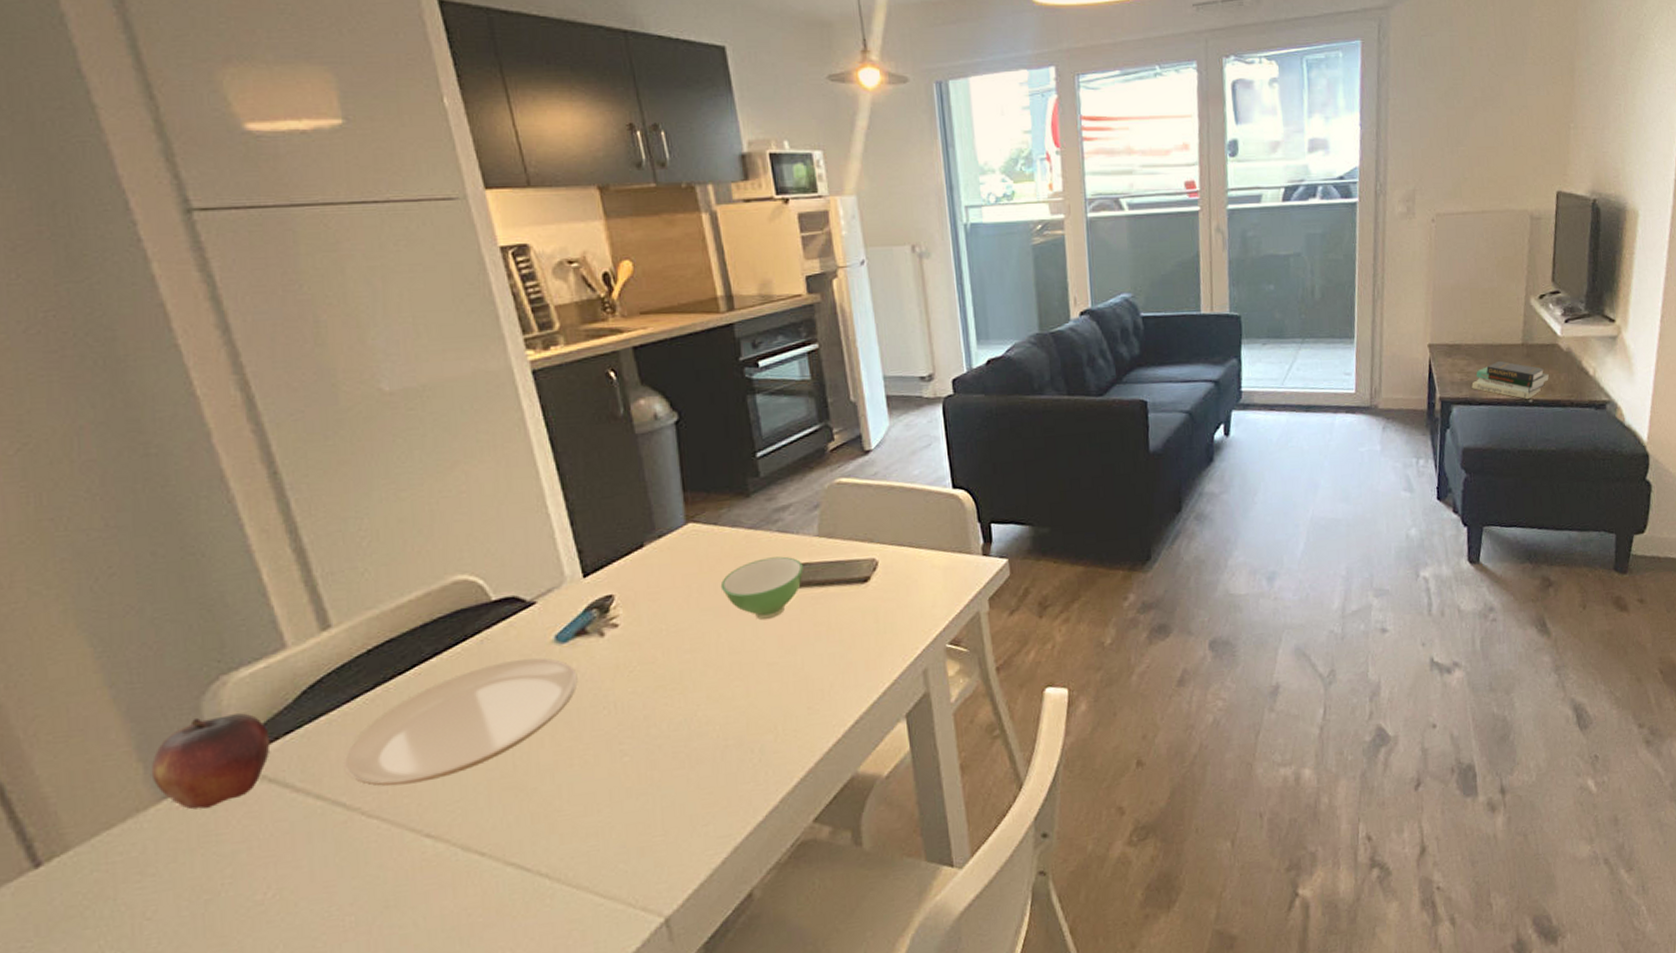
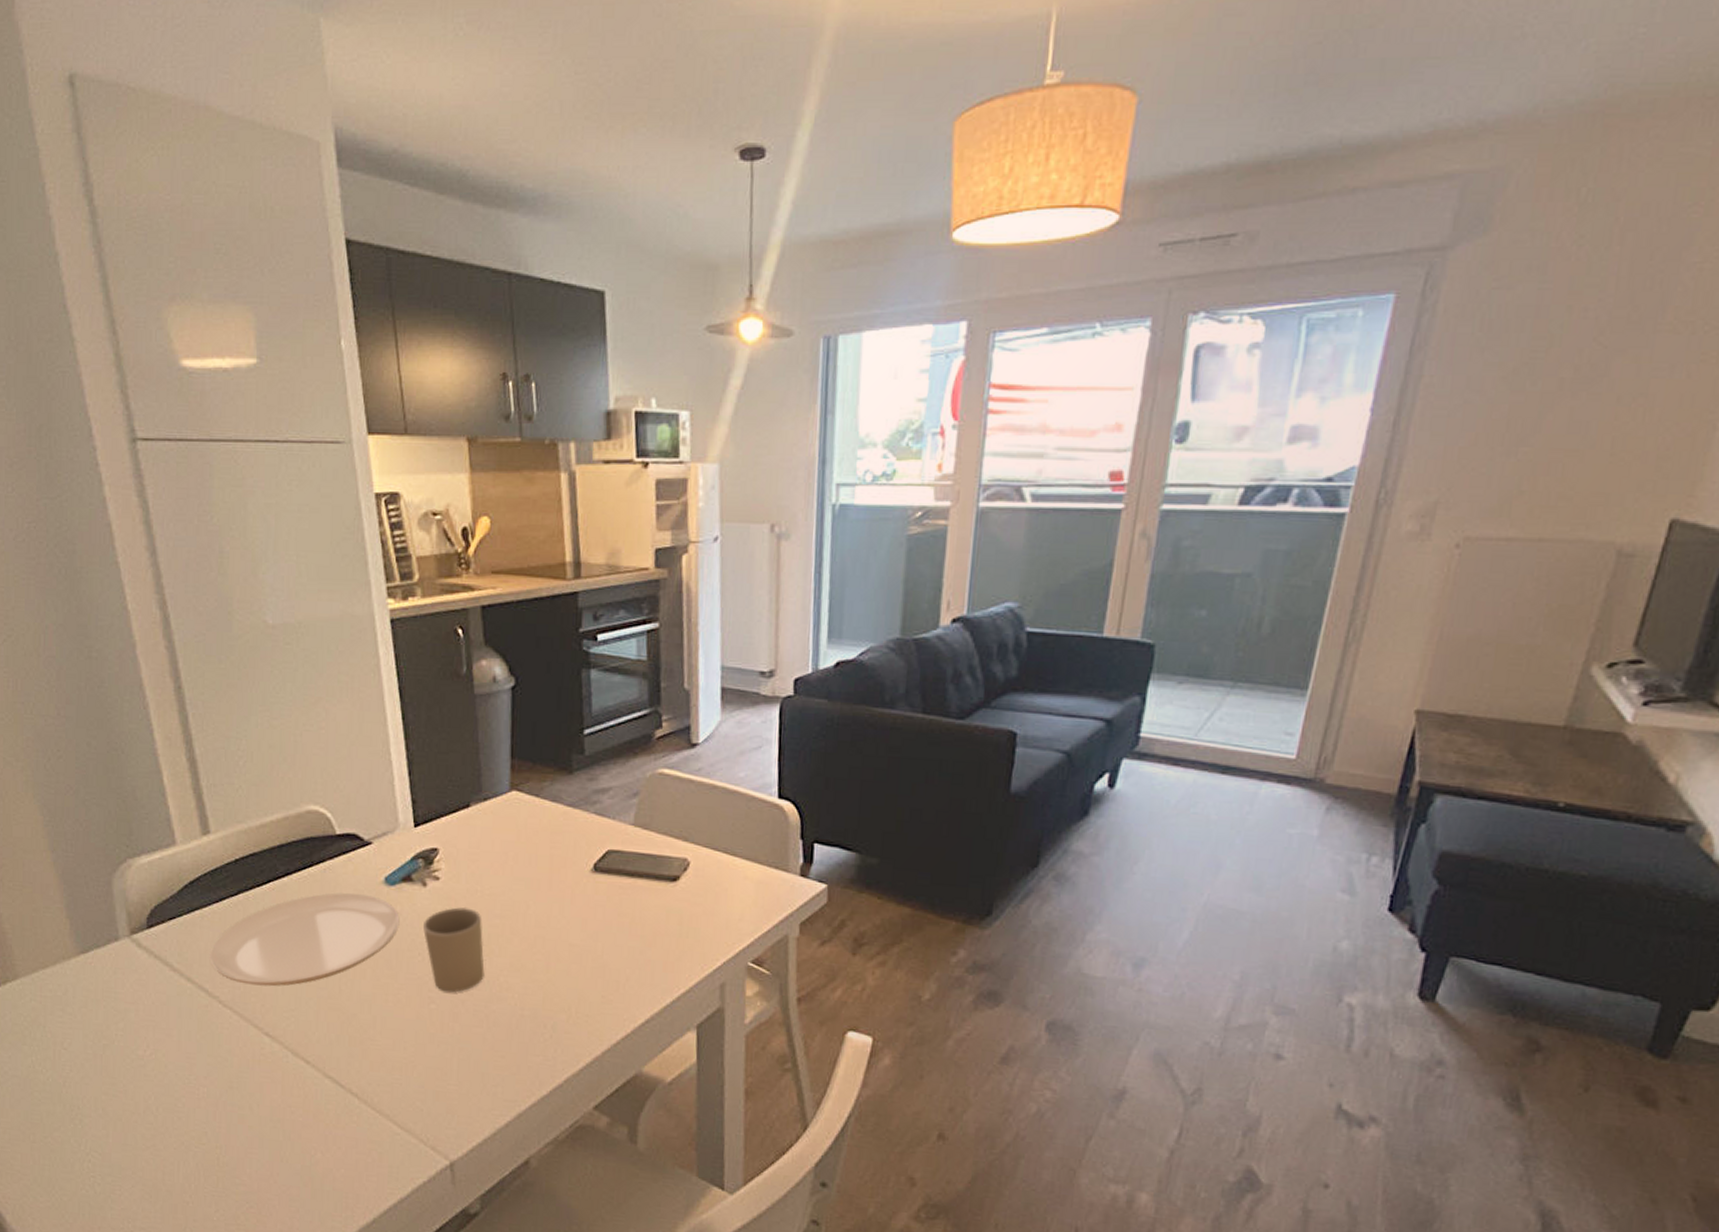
fruit: present [151,713,271,810] -> none [75,891,158,969]
mug: none [605,648,680,740] -> present [423,906,485,992]
bowl: present [720,556,803,620] -> none [534,838,615,901]
books: present [1471,360,1550,400] -> none [1471,744,1601,803]

